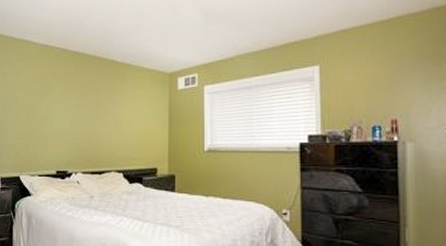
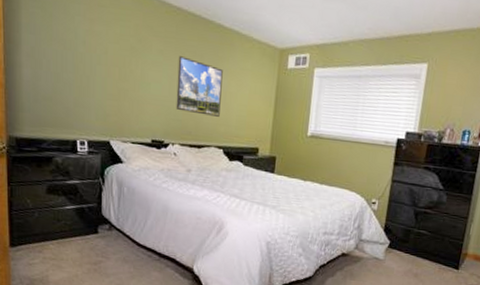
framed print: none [77,92,118,143] -> present [176,56,223,117]

